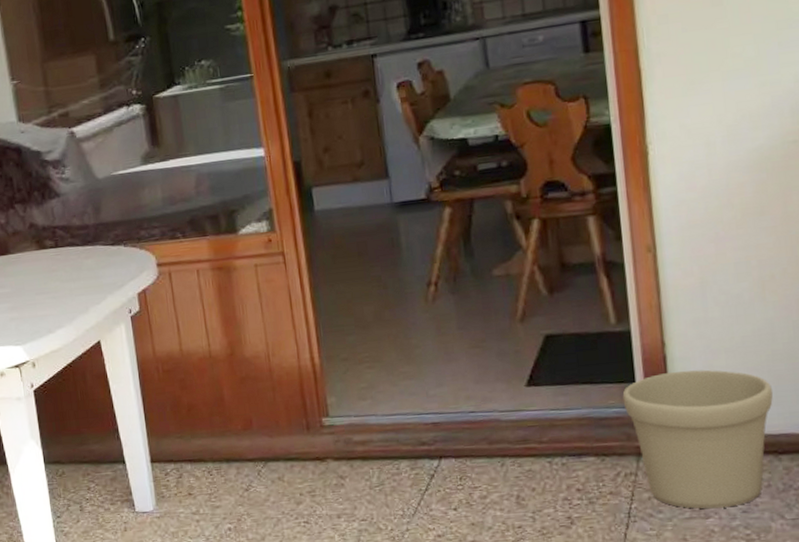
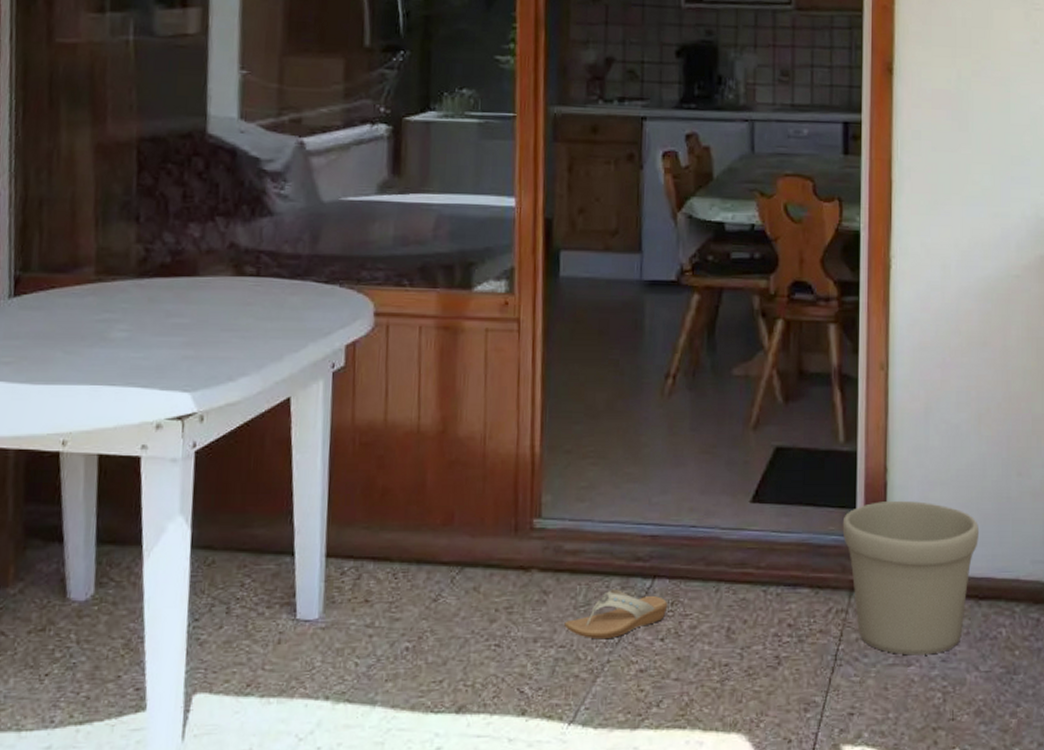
sandal: none [363,469,457,513] -> present [564,588,668,640]

